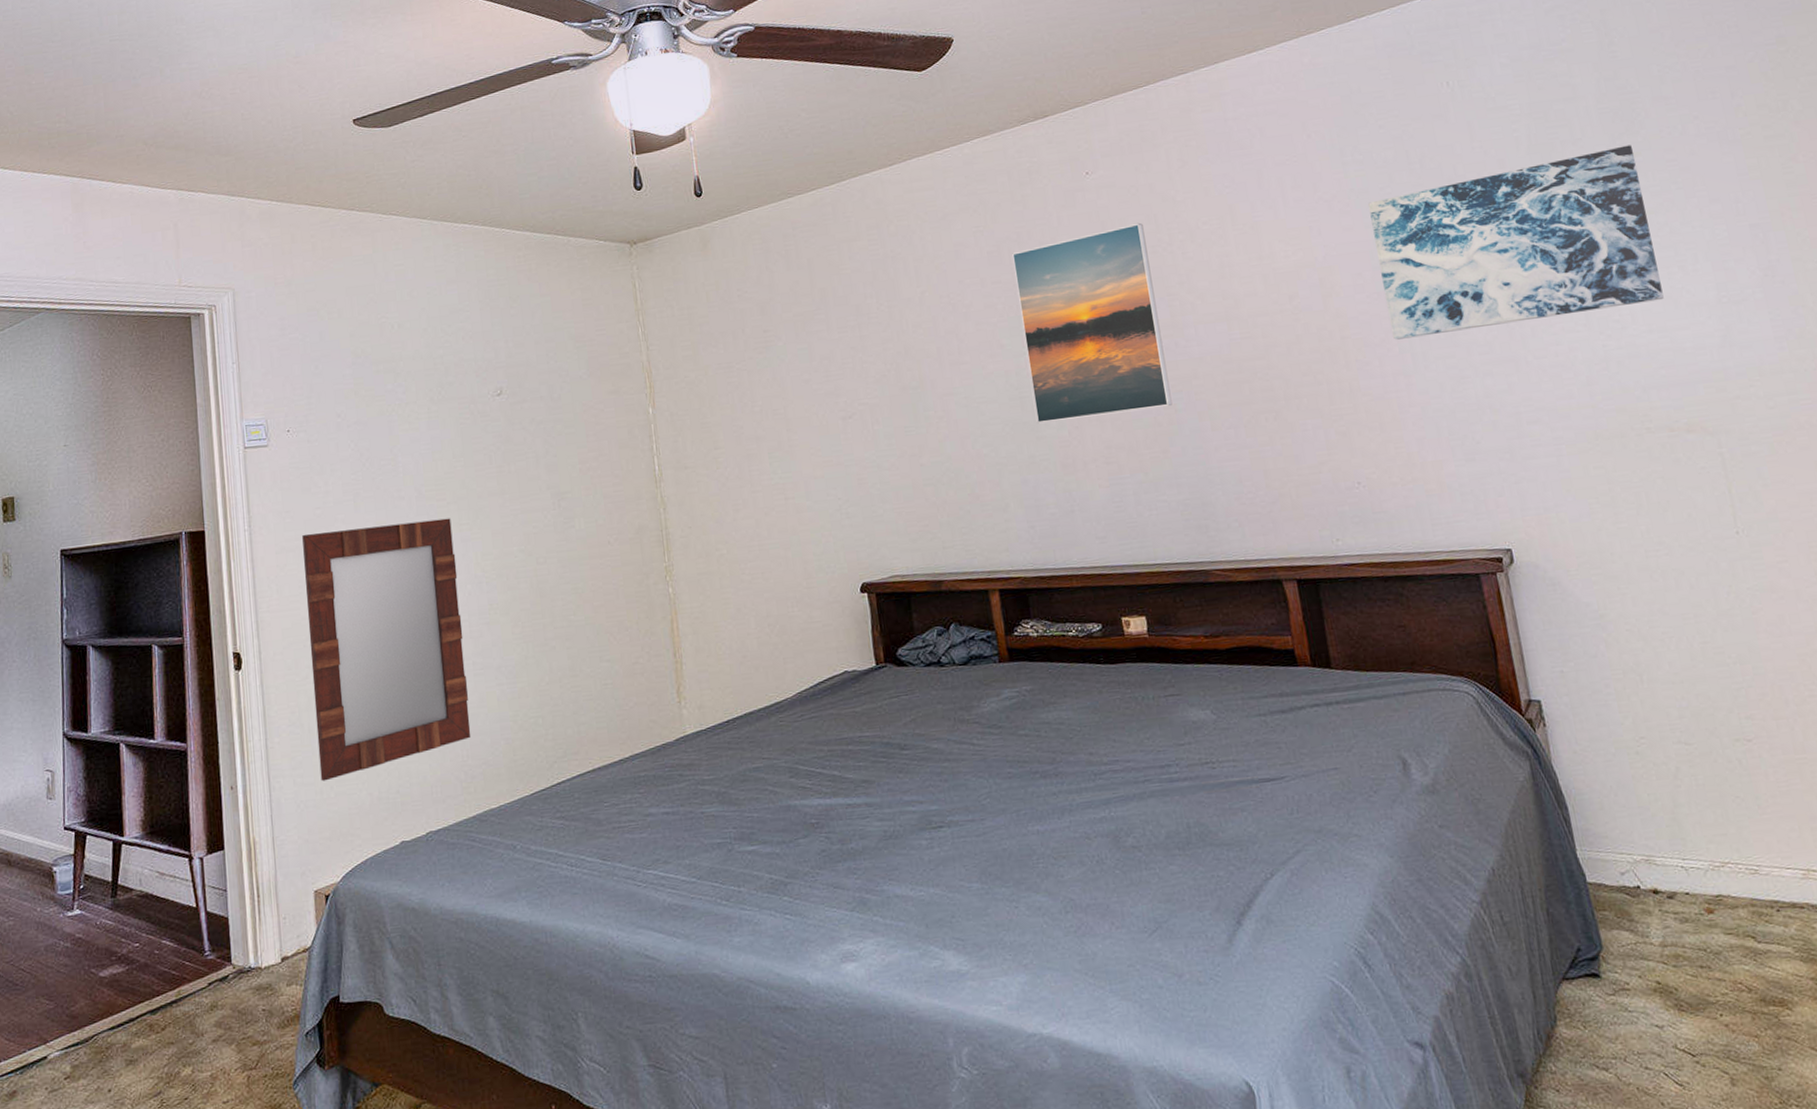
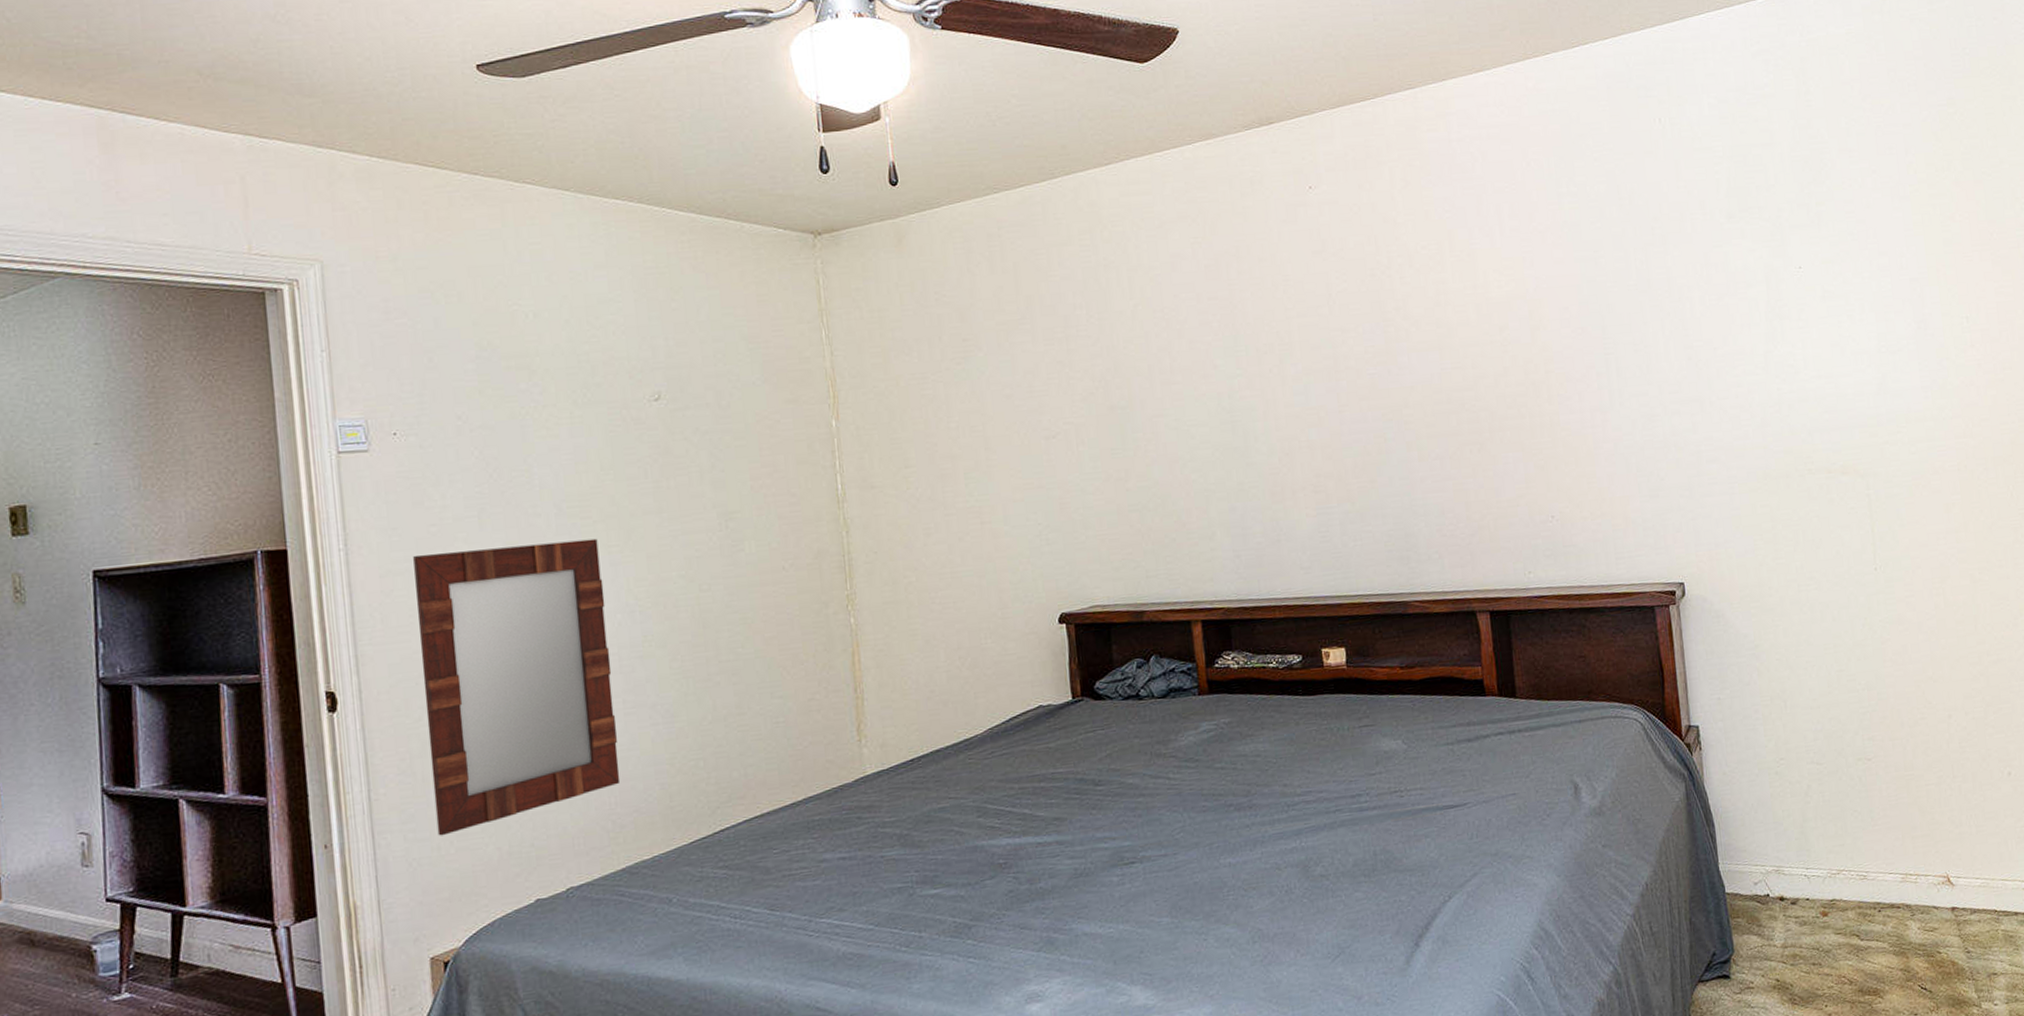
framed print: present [1012,222,1172,424] -> none [1230,243,1382,450]
wall art: present [1368,145,1664,340] -> none [1579,194,1833,376]

